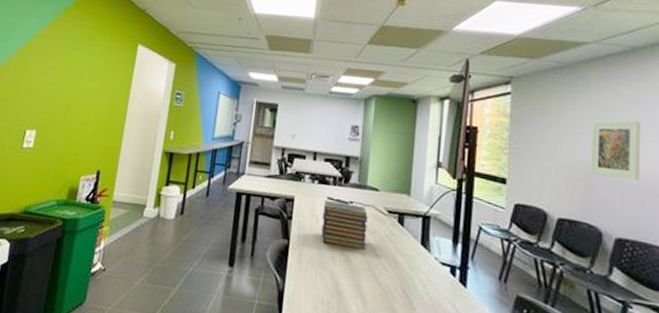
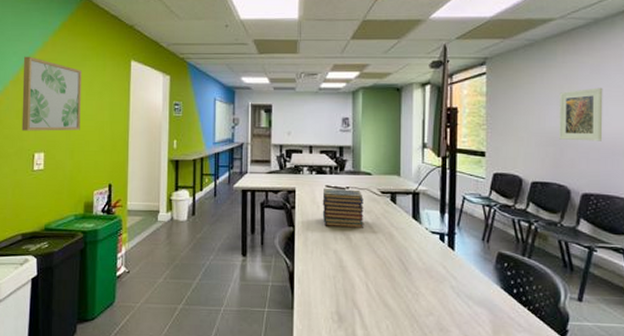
wall art: none [17,30,87,111] -> present [21,56,81,131]

